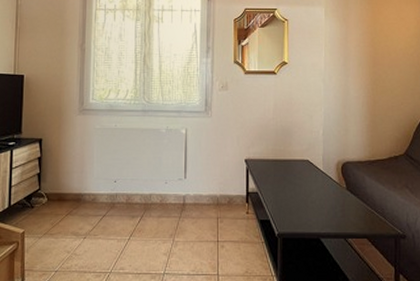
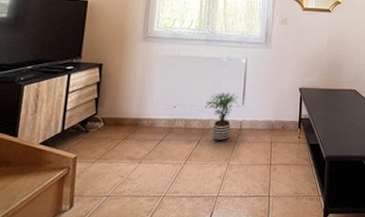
potted plant: none [146,166,179,217] -> present [205,93,238,142]

